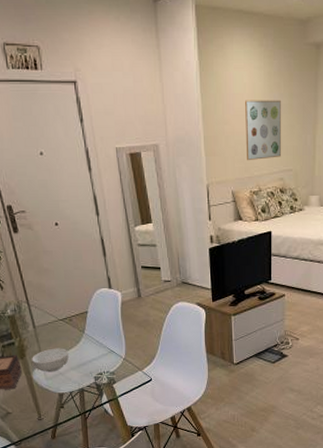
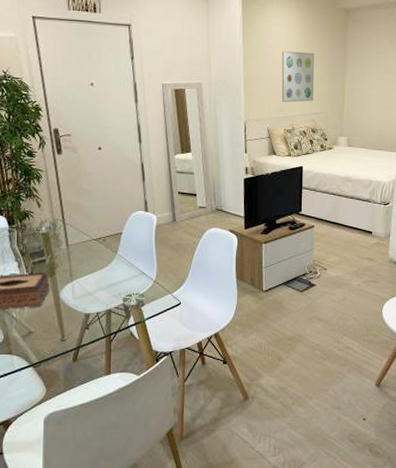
cereal bowl: present [32,348,69,372] -> none [61,267,99,292]

